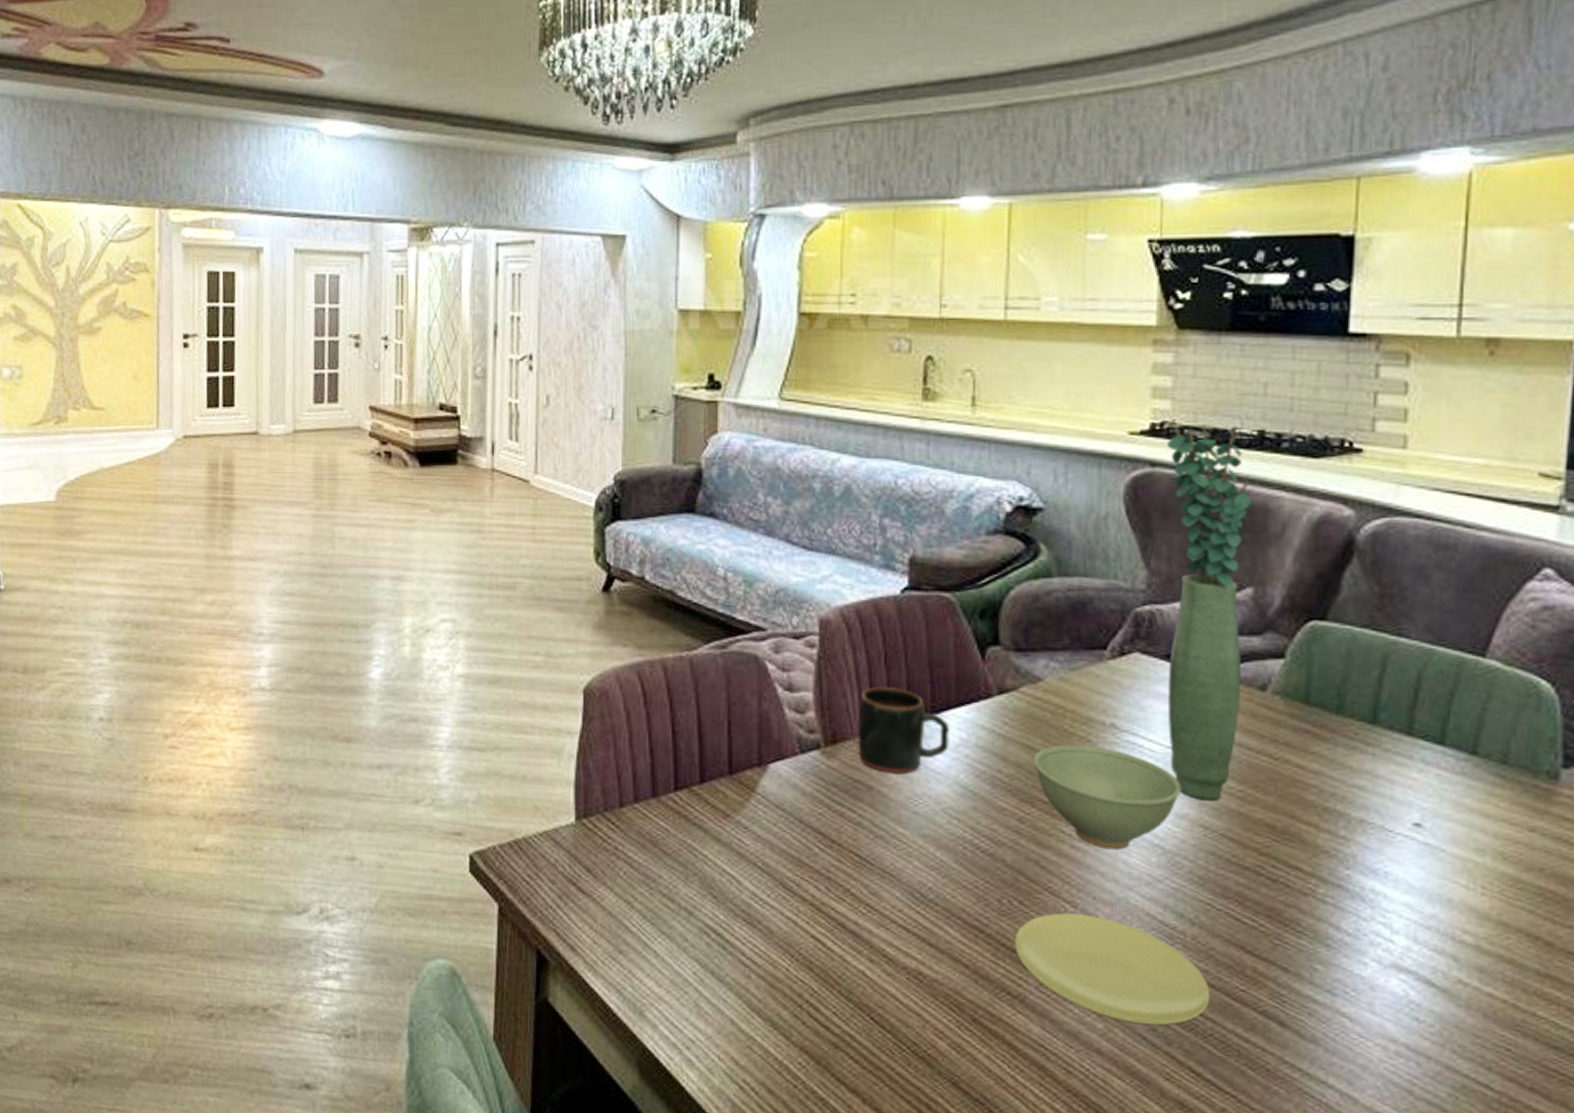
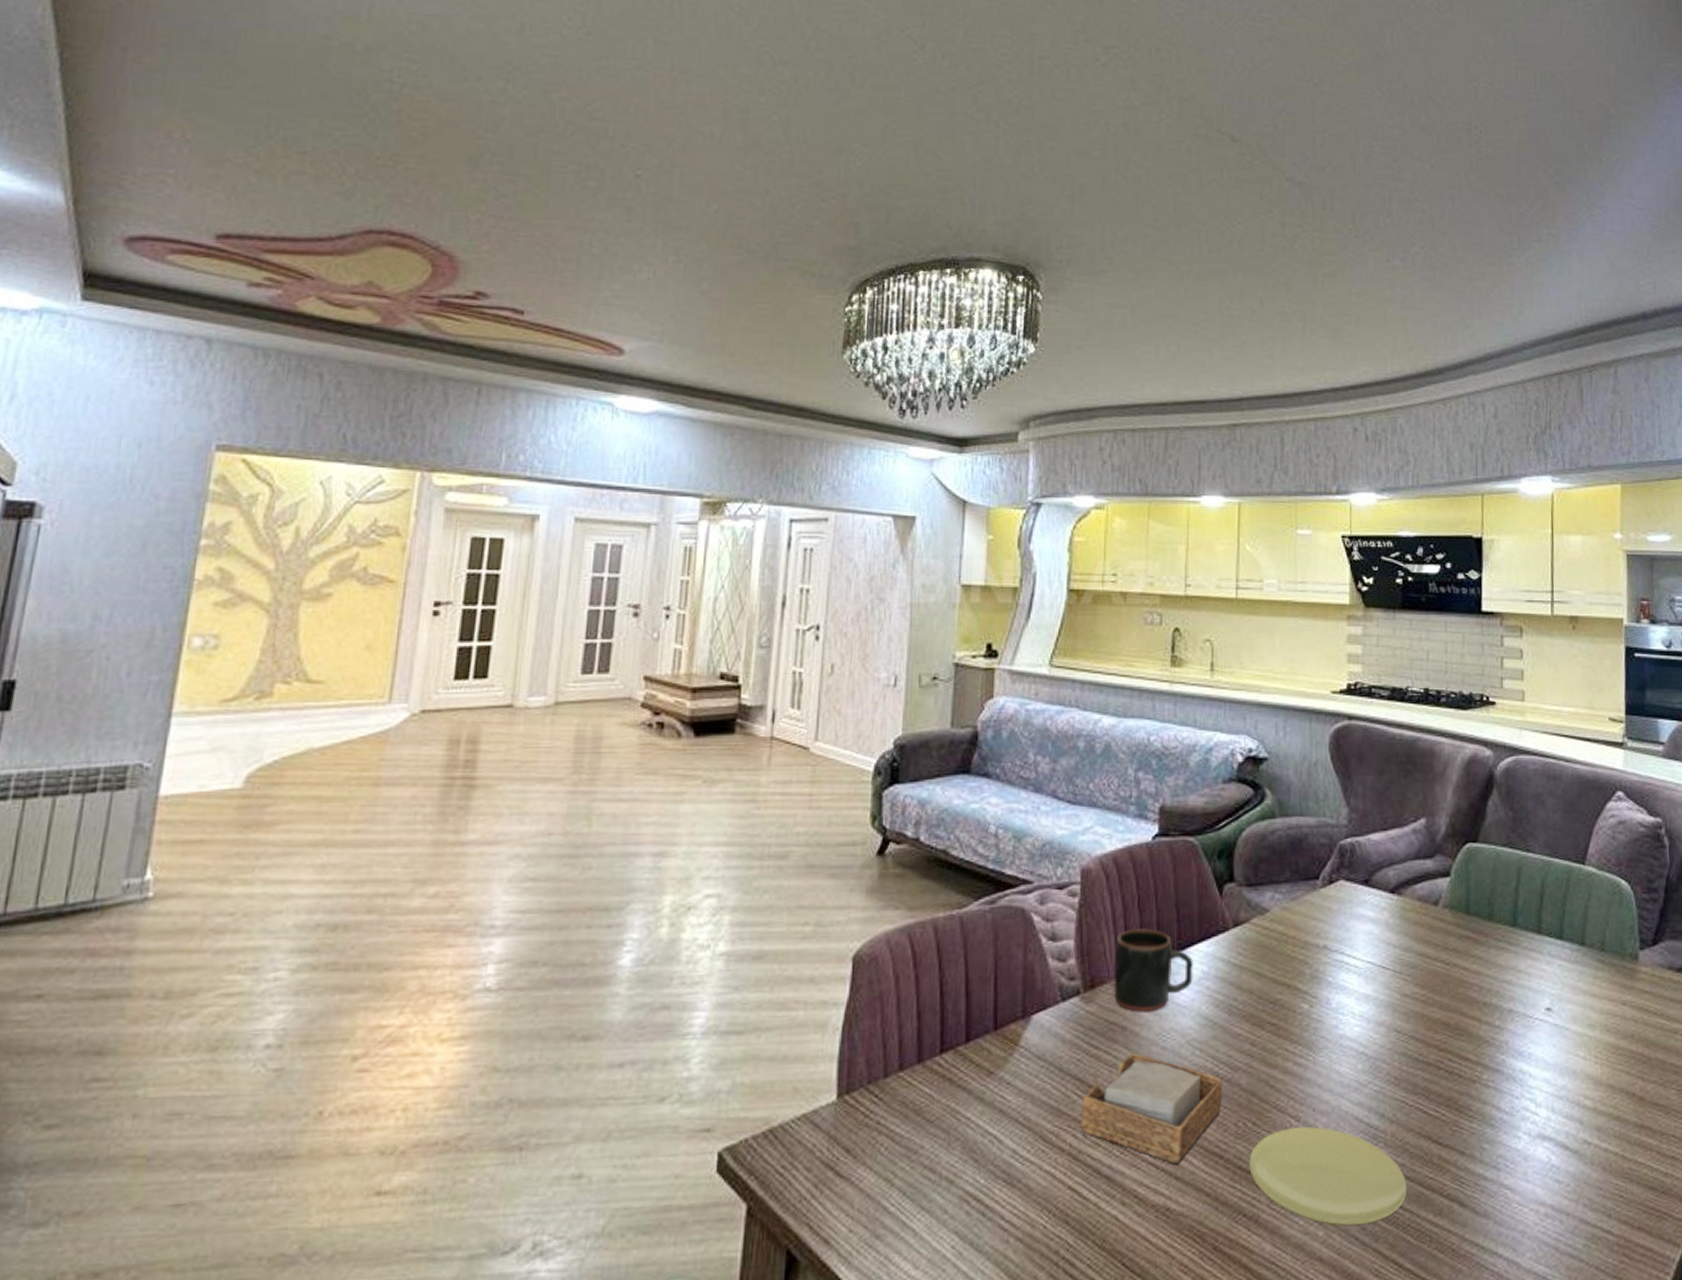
napkin holder: none [823,813,985,931] -> present [1080,1053,1224,1164]
bowl: present [1034,744,1181,850] -> none [1263,967,1379,1062]
vase: present [1167,419,1254,801] -> none [1360,680,1423,1007]

